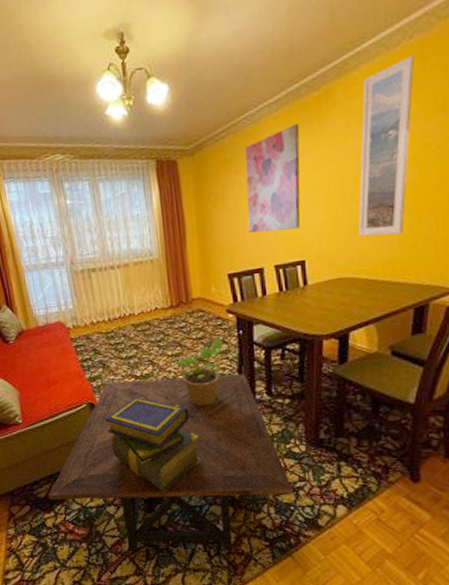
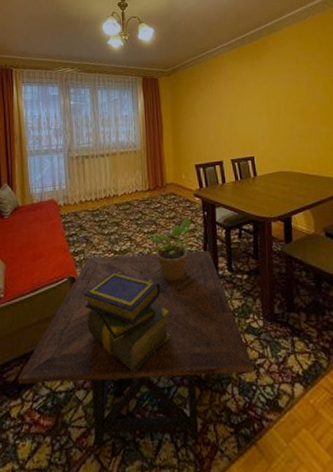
wall art: present [245,124,301,234] -> none [208,60,249,134]
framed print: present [358,56,415,236] -> none [286,25,323,141]

